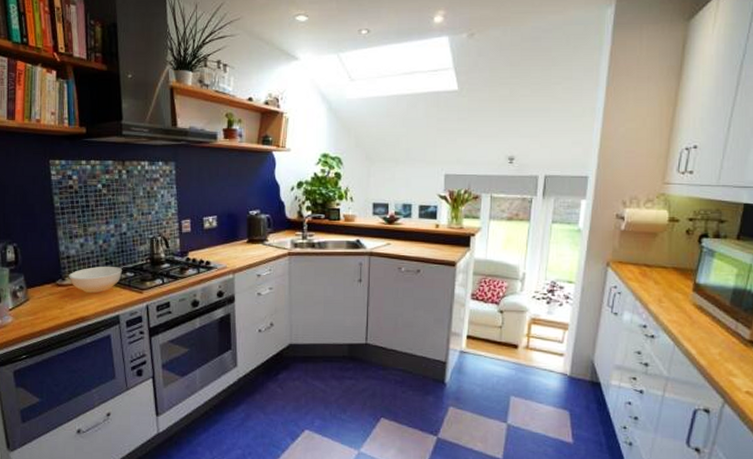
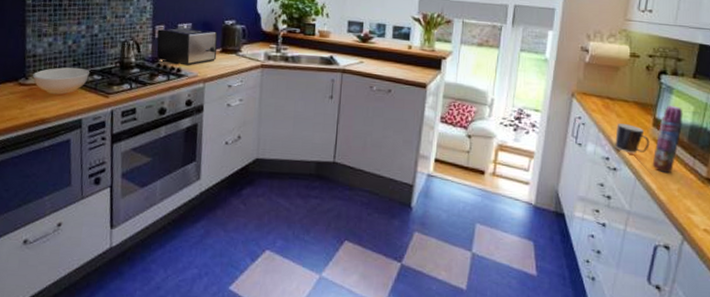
toaster: none [183,219,244,258] -> present [156,26,218,66]
mug: none [653,291,690,321] -> present [615,123,650,154]
whipped cream can: none [692,268,726,337] -> present [652,105,683,173]

